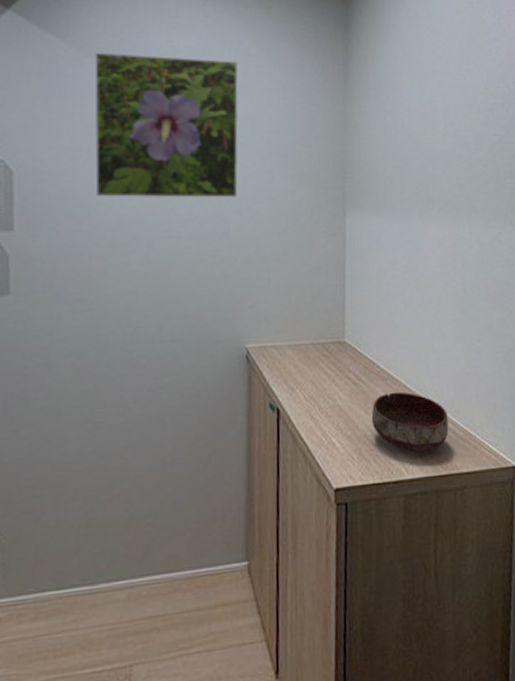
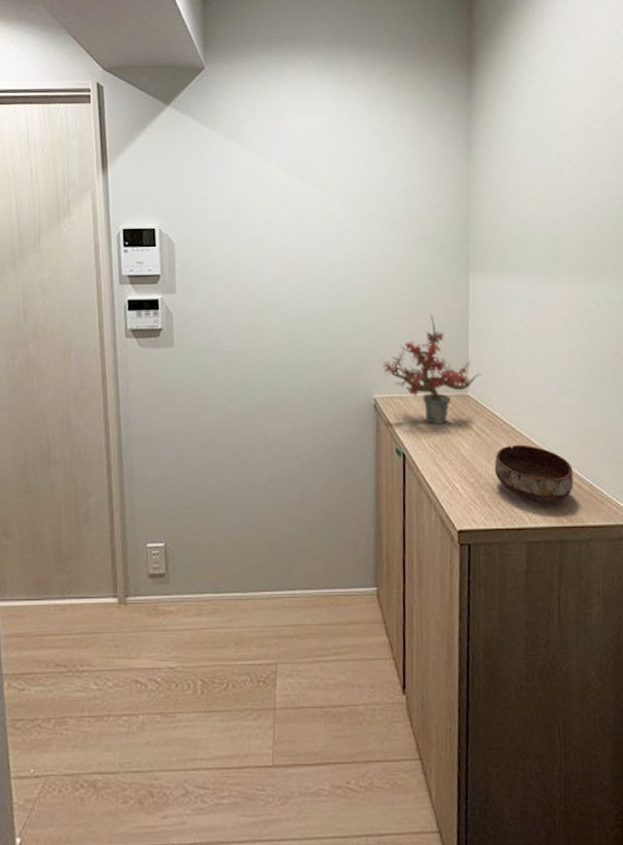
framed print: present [95,52,238,198] -> none [239,136,366,264]
potted plant: none [255,255,360,374] -> present [382,314,482,424]

